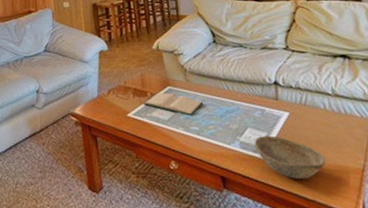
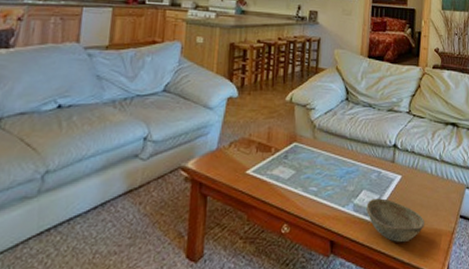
hardback book: present [144,92,204,116] -> none [266,148,326,176]

